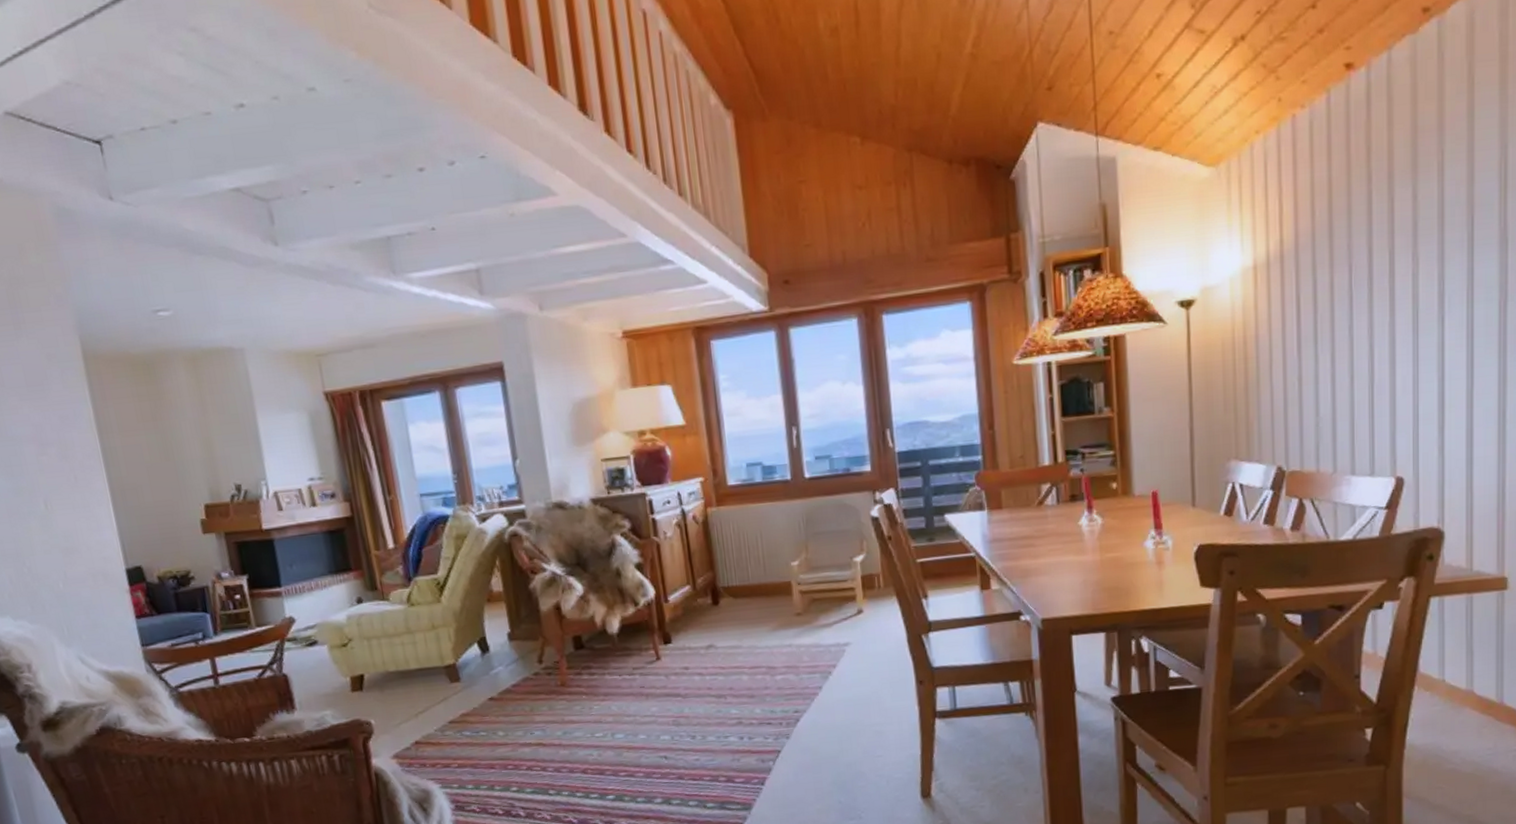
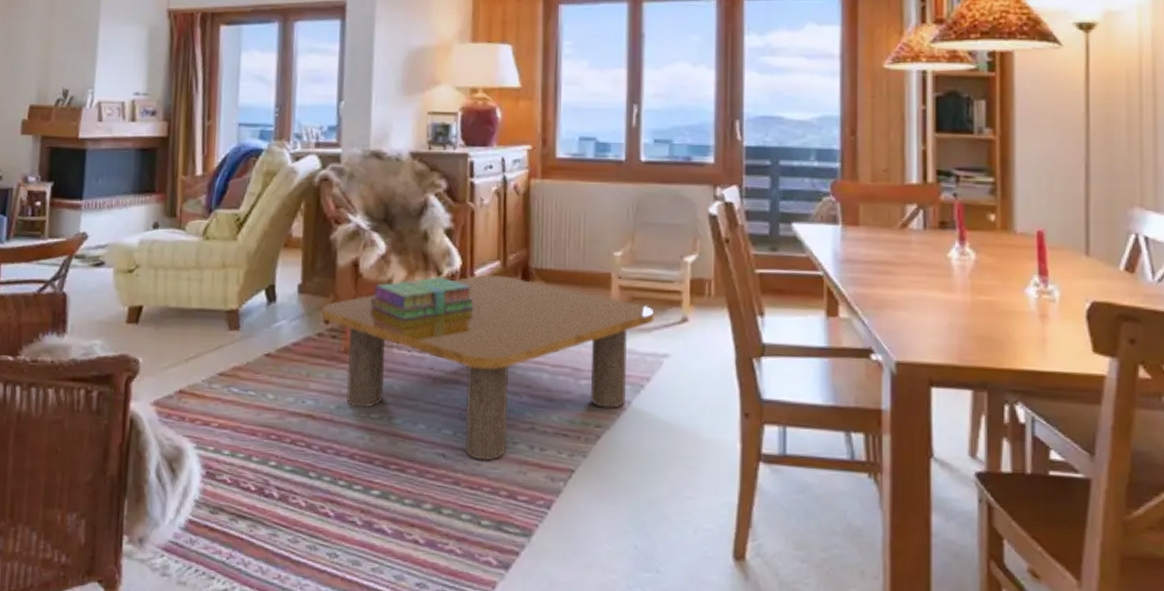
coffee table: none [533,597,834,756] -> present [321,274,655,461]
stack of books: none [577,607,673,650] -> present [370,277,474,320]

